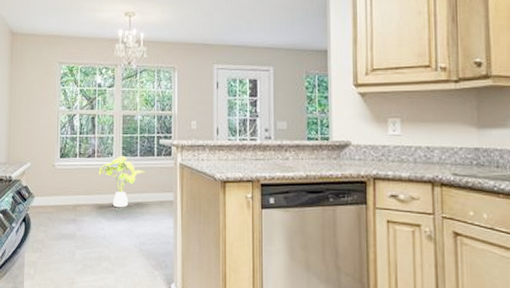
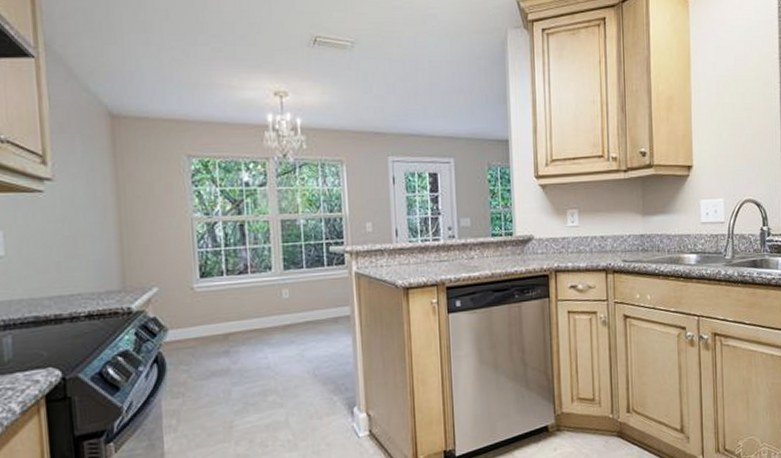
house plant: present [98,155,146,207] -> none [254,268,315,330]

